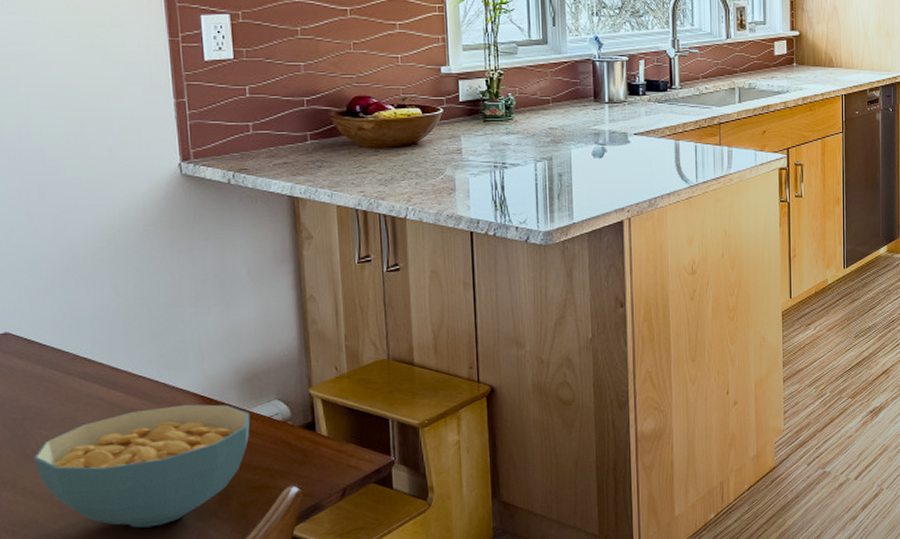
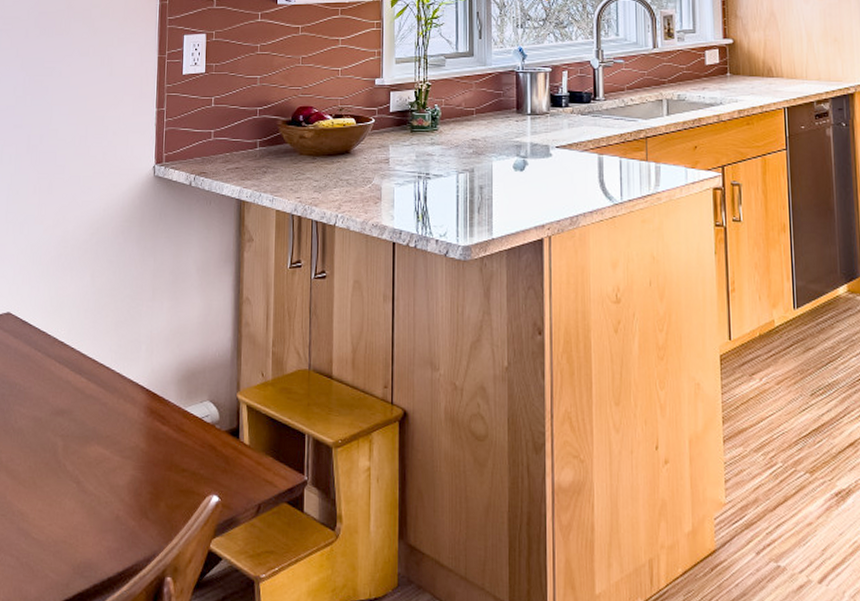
cereal bowl: present [33,404,250,528] -> none [11,396,185,519]

